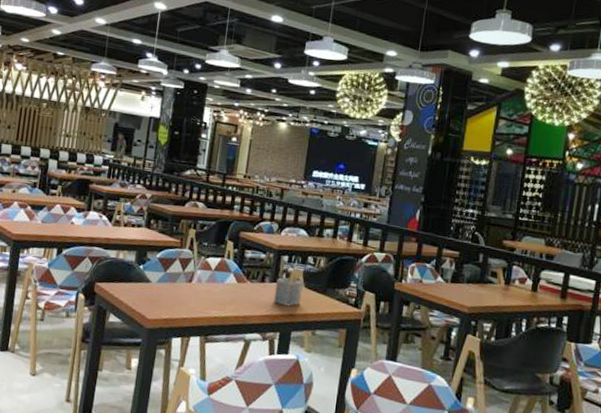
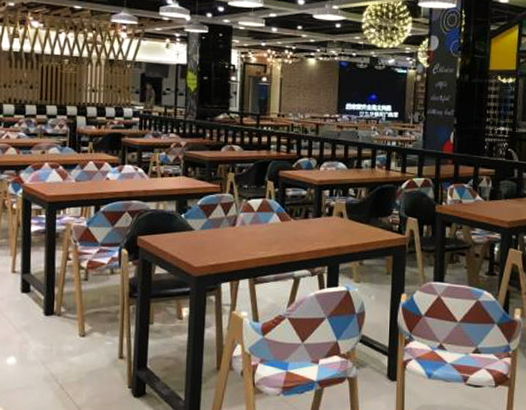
napkin holder: present [273,270,304,307] -> none [318,204,347,240]

